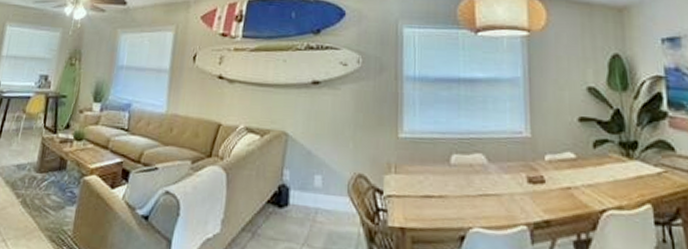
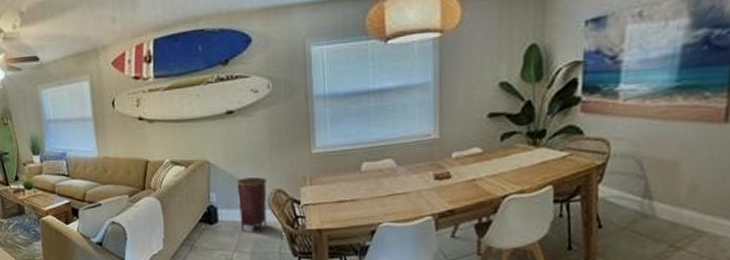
woven basket: none [313,156,348,223] -> present [236,177,267,231]

